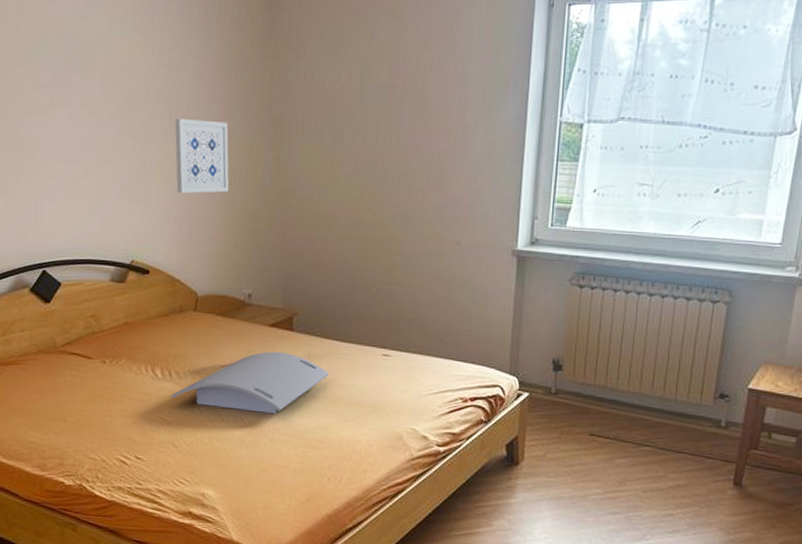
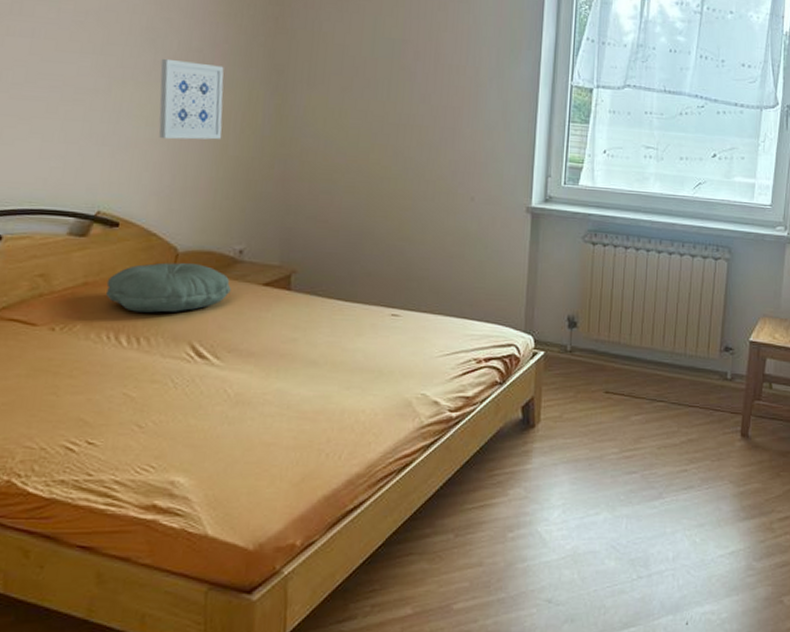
pillow: none [142,305,243,350] -> present [106,262,231,313]
serving tray: present [171,351,330,414] -> none [137,313,332,383]

